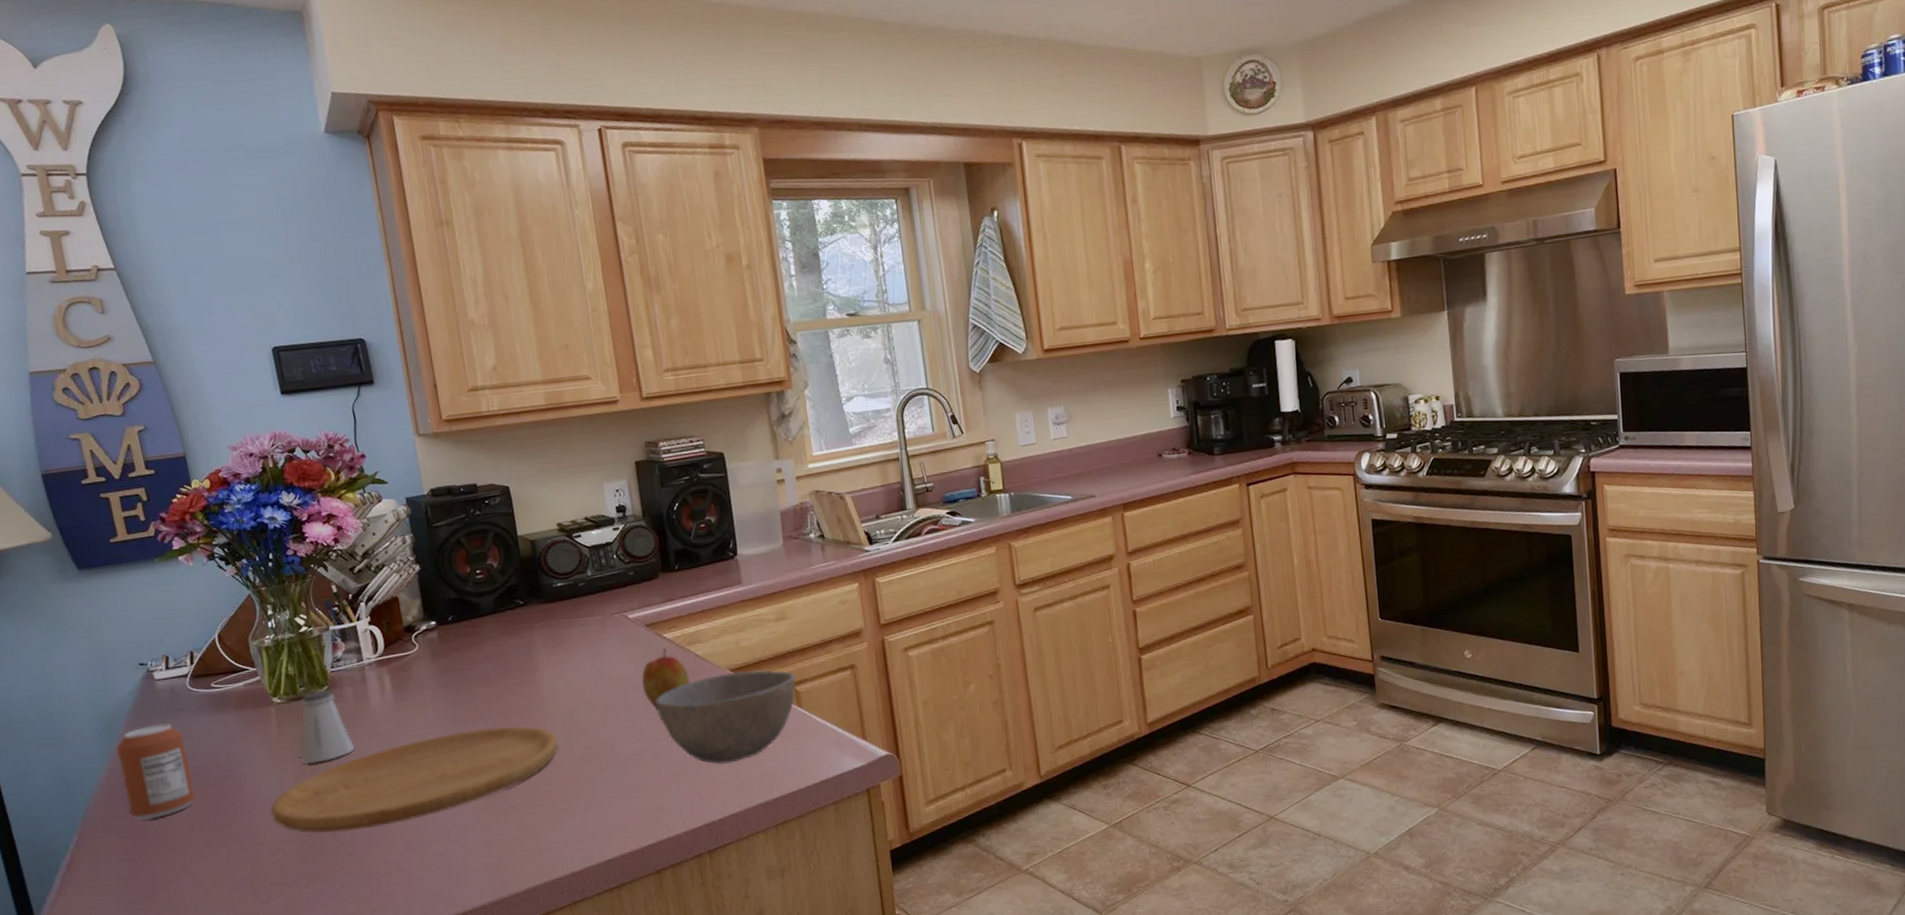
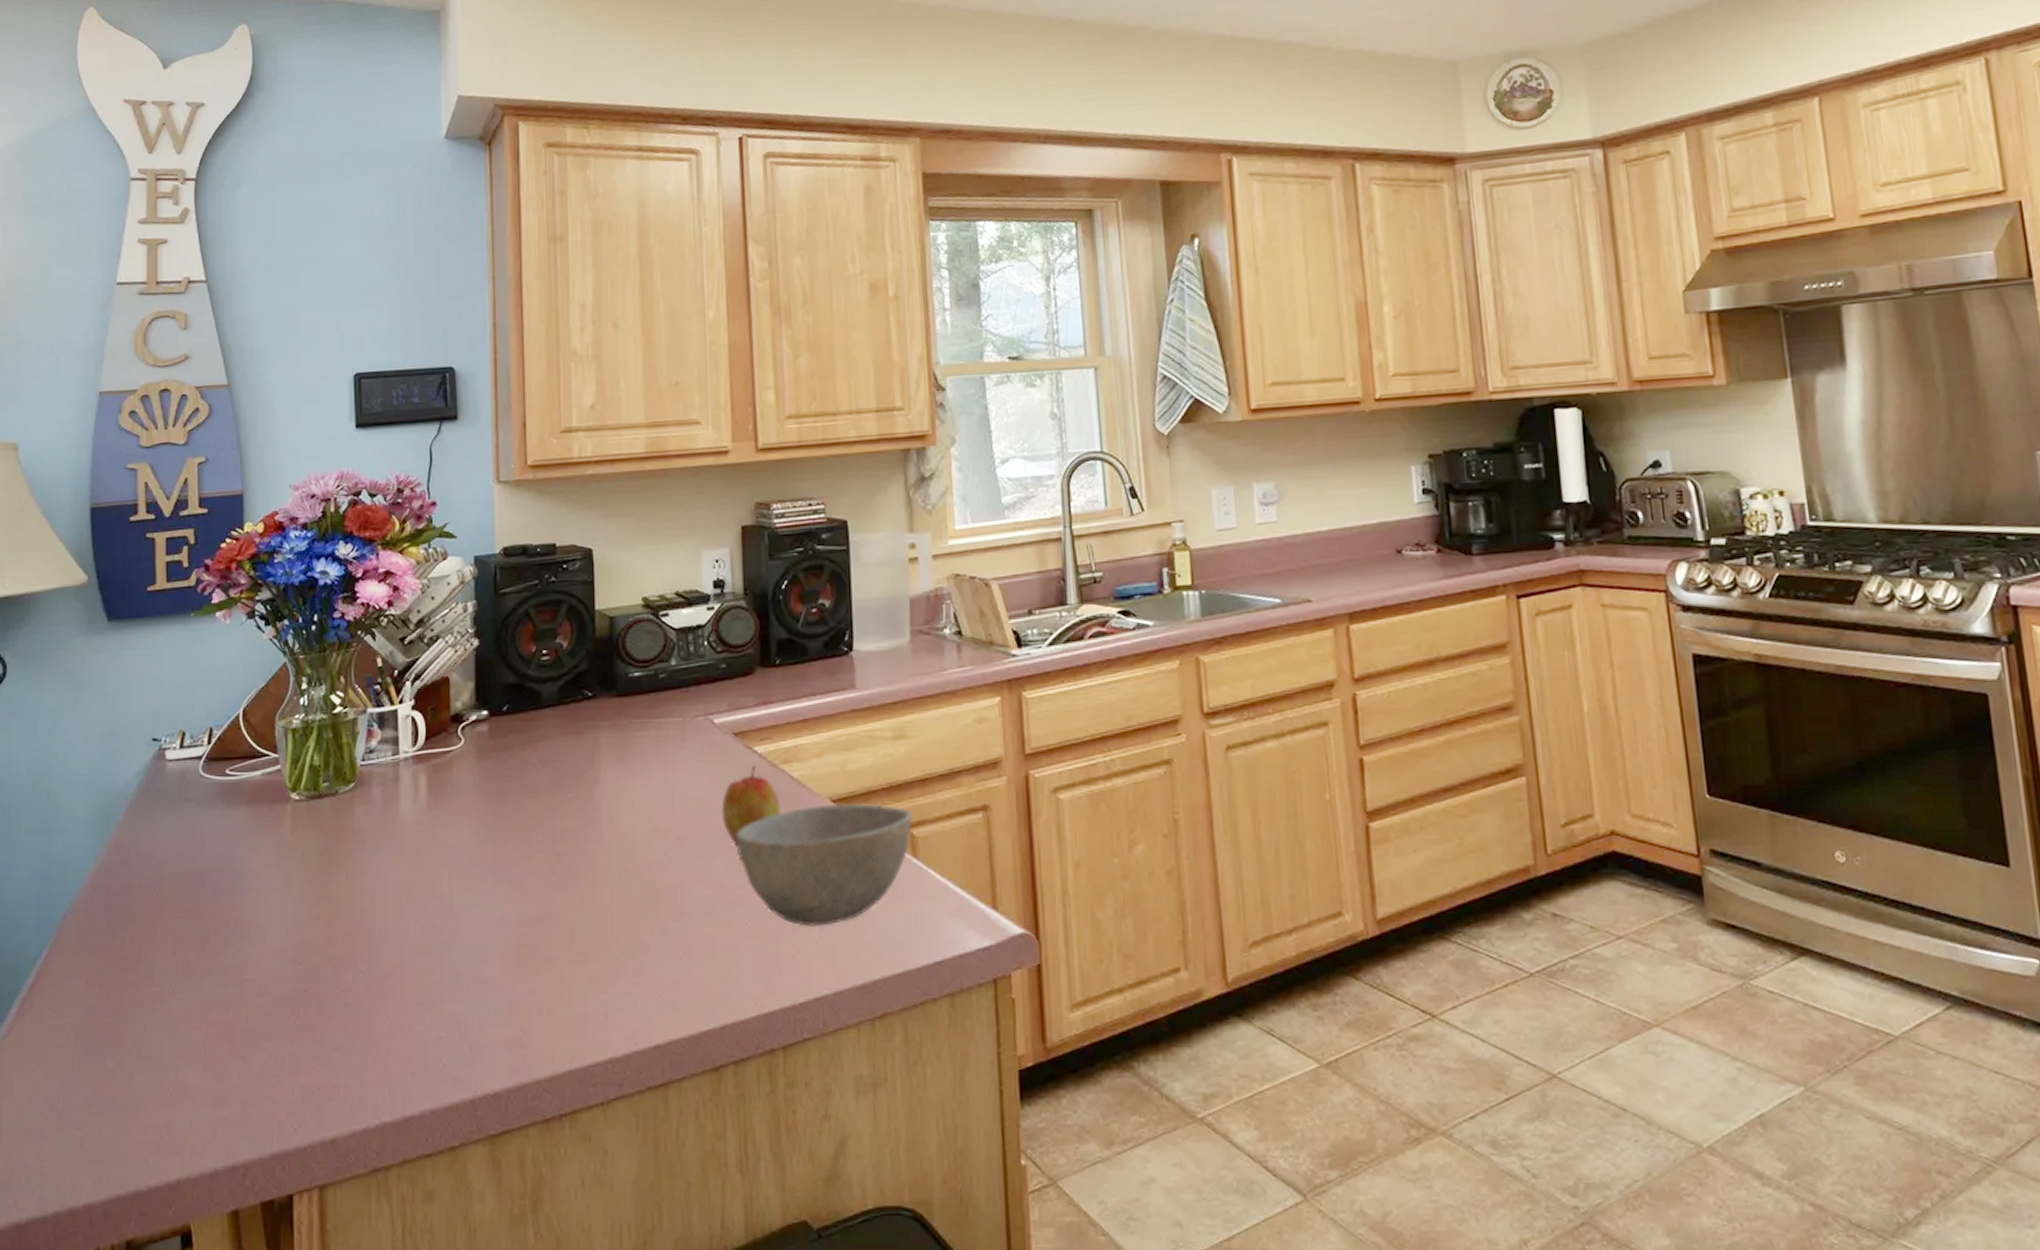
can: present [116,723,197,820] -> none [109,816,187,936]
cutting board: present [271,726,559,833] -> none [268,852,613,974]
saltshaker: present [300,690,356,764] -> none [310,789,375,881]

